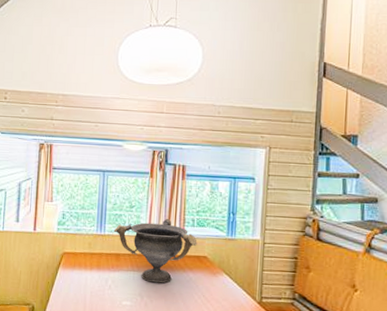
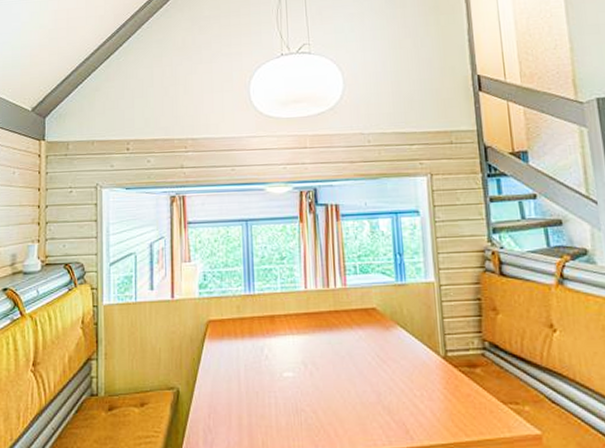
decorative bowl: present [113,218,197,284] -> none [264,267,363,346]

